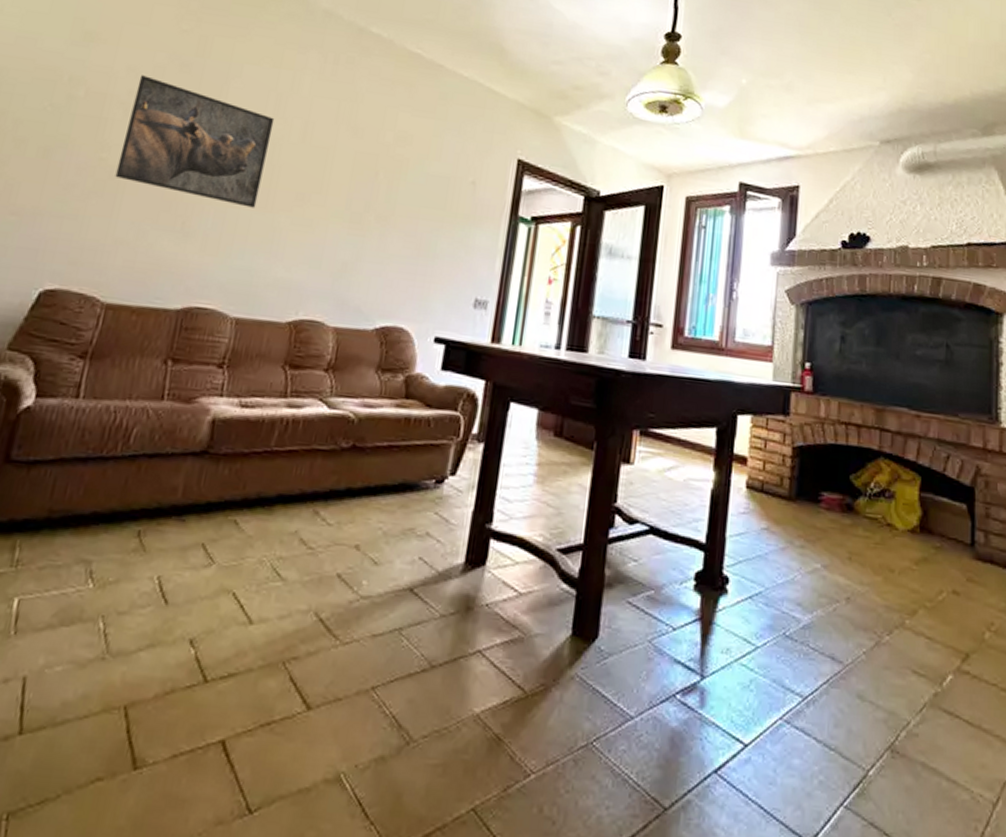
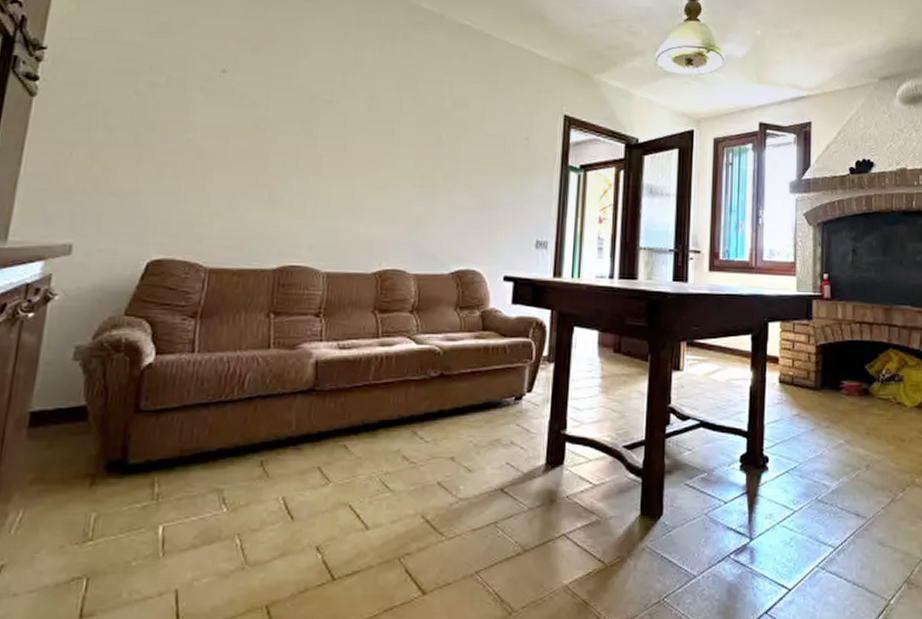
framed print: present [115,75,275,208] -> none [203,61,343,175]

